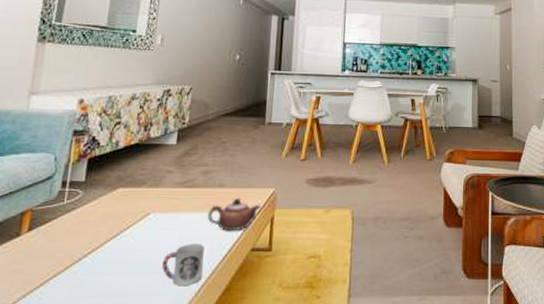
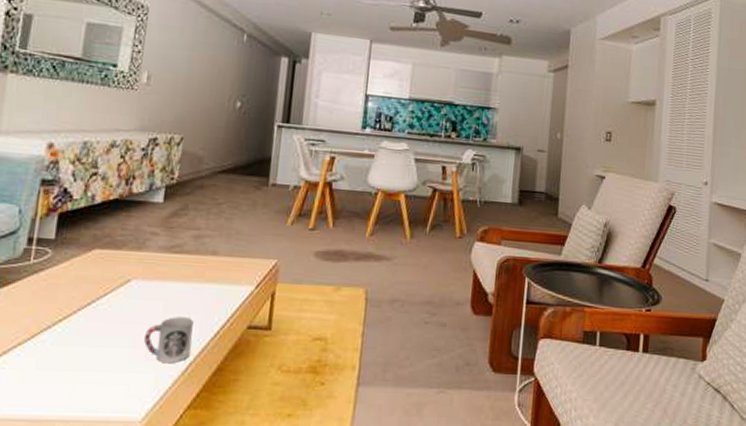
teapot: present [207,197,261,232] -> none [198,267,261,306]

